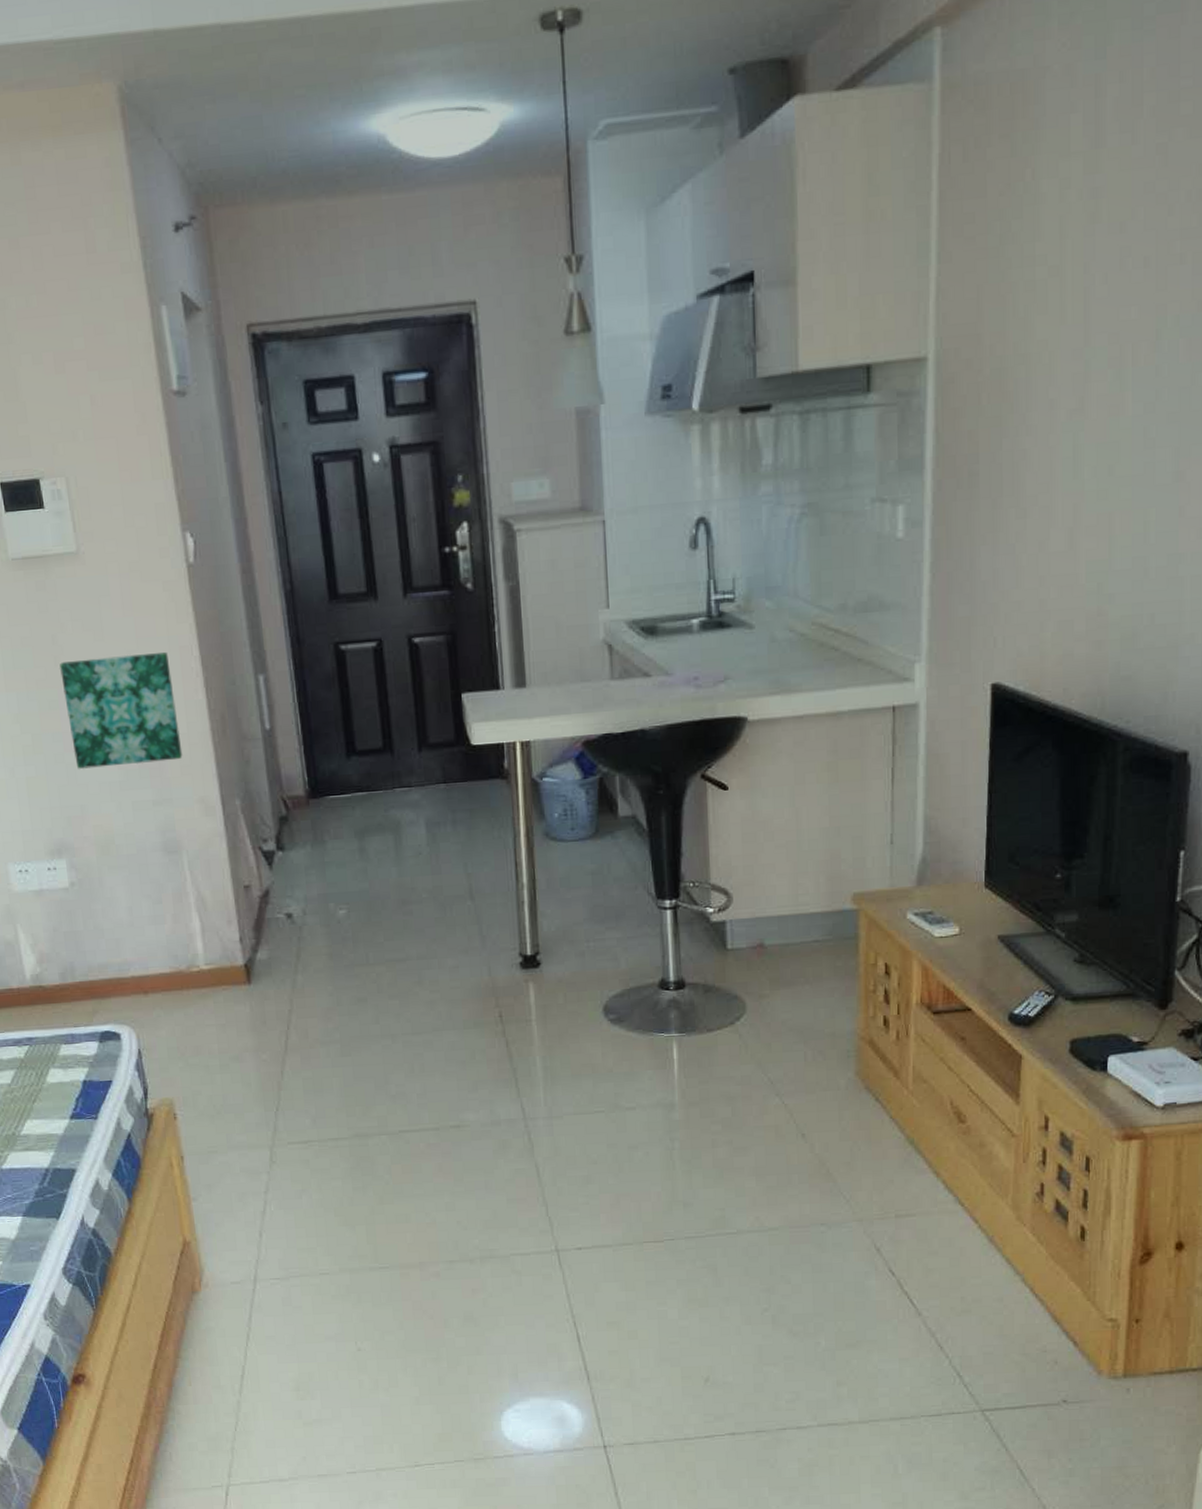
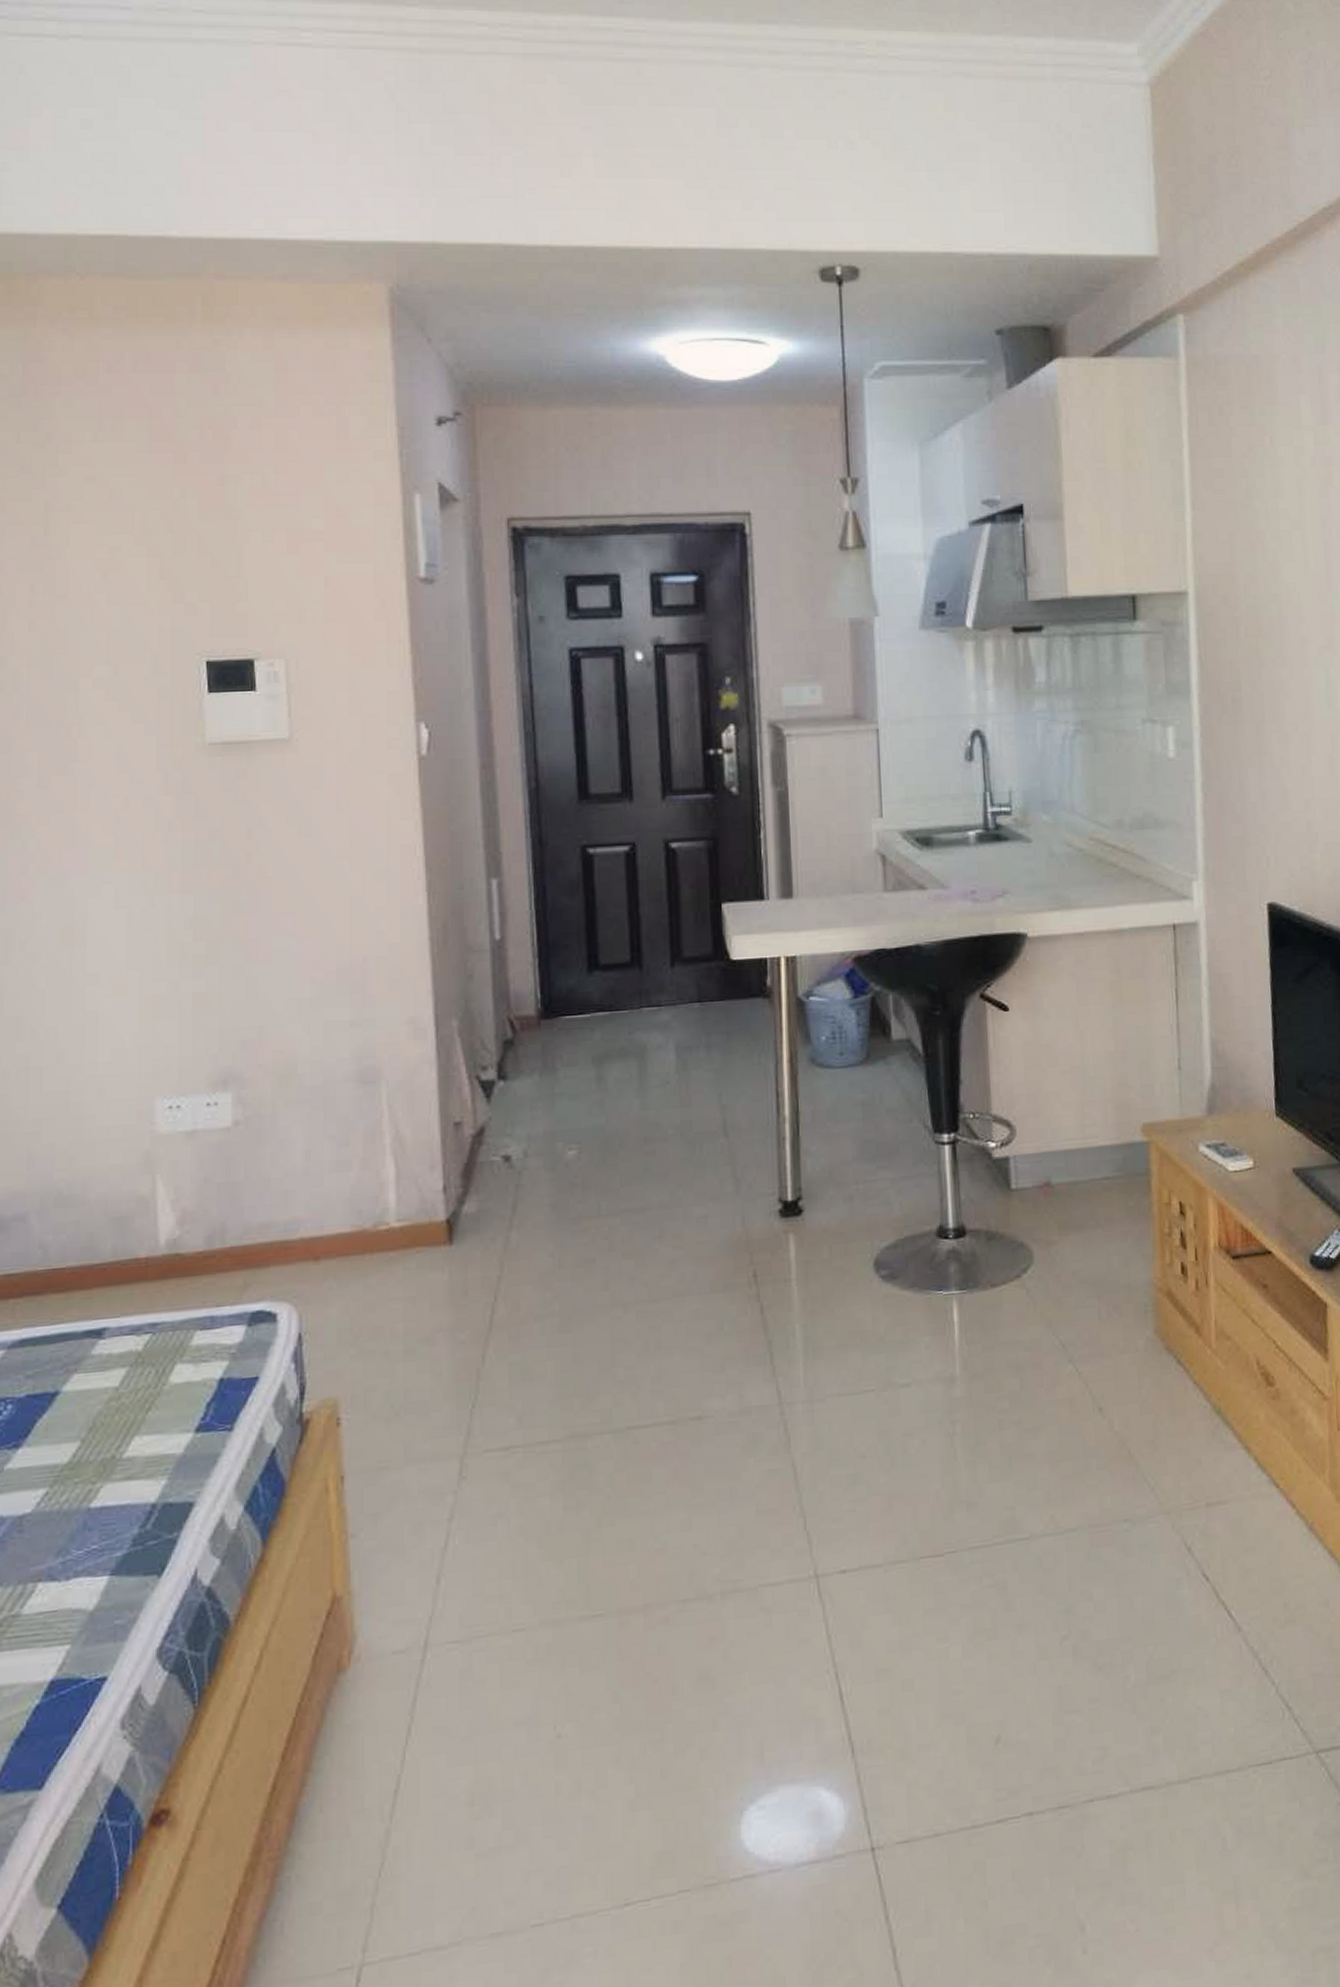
wall art: present [60,652,183,769] -> none [253,852,393,983]

